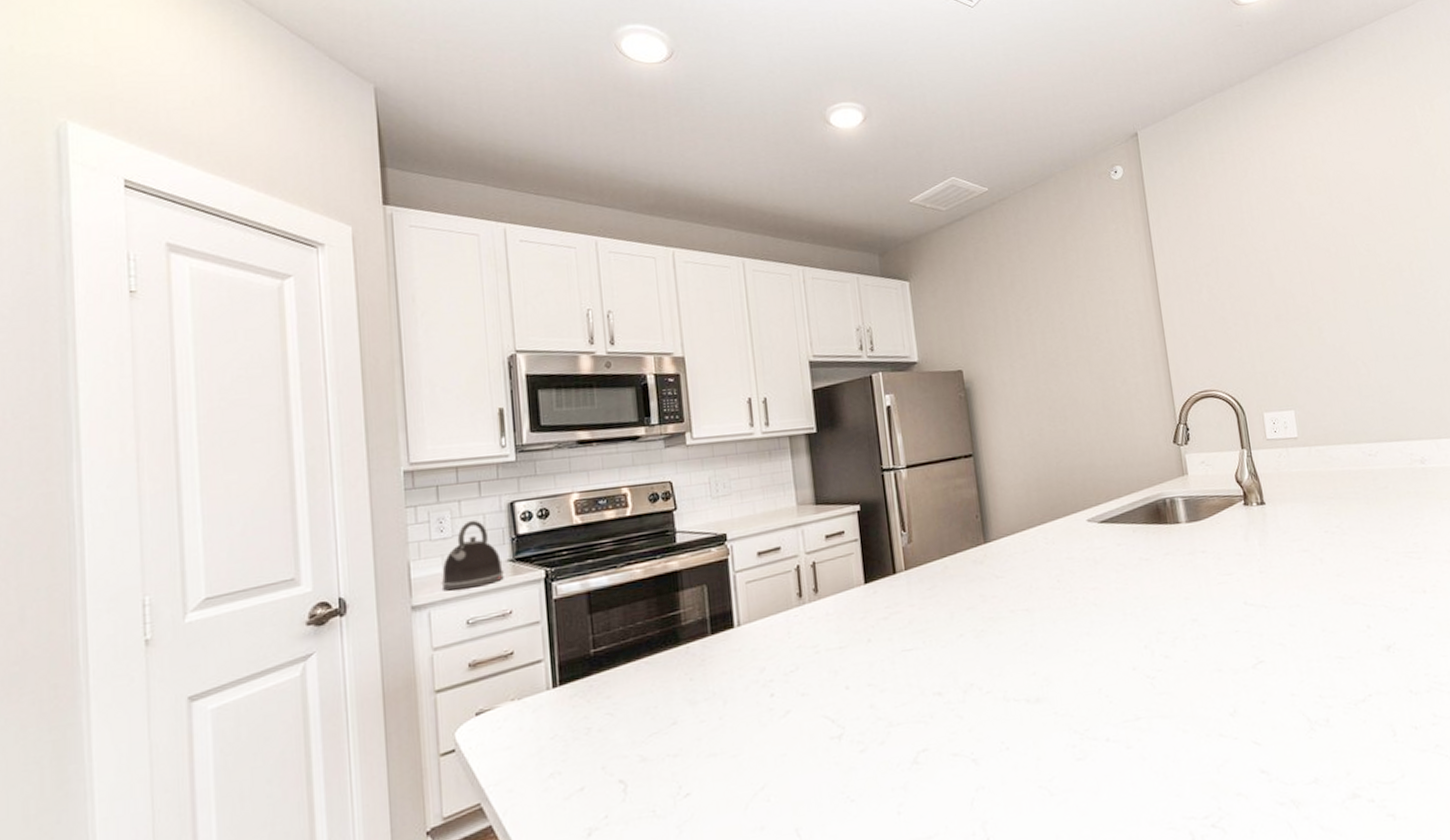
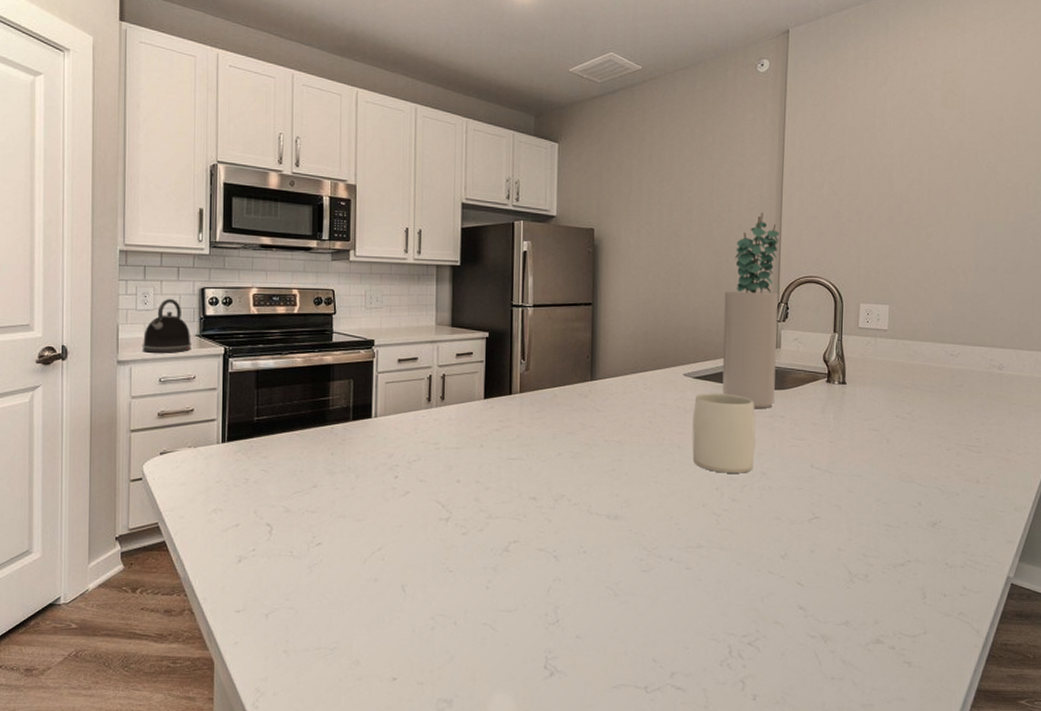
mug: none [1104,534,1182,628] -> present [692,393,756,473]
vase: none [1116,329,1192,547] -> present [722,213,780,408]

